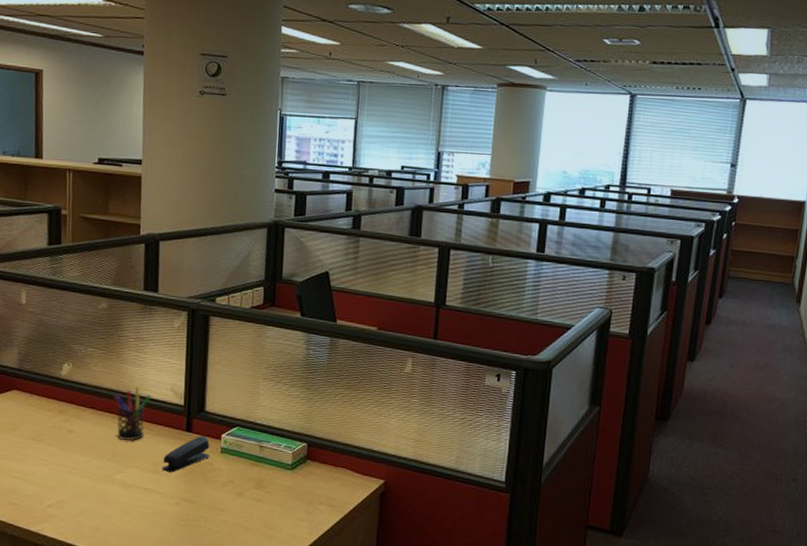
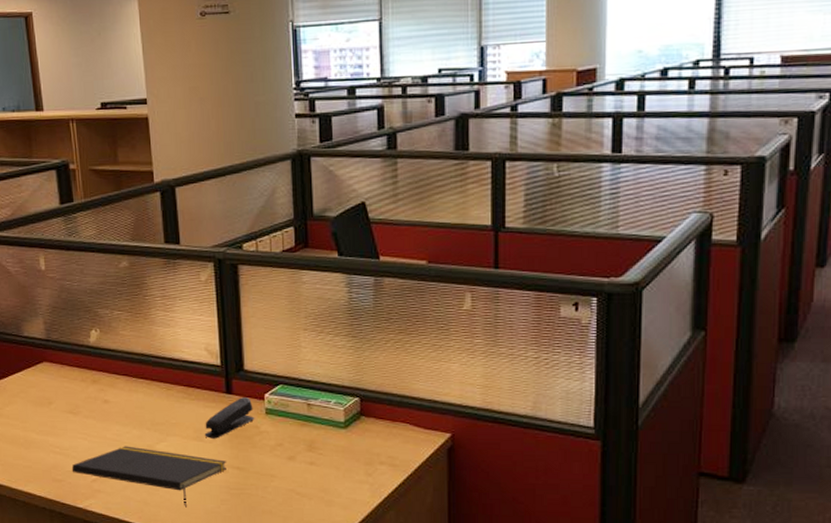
notepad: none [28,474,179,536] -> present [71,446,226,508]
pen holder: present [113,386,152,441] -> none [145,348,186,407]

